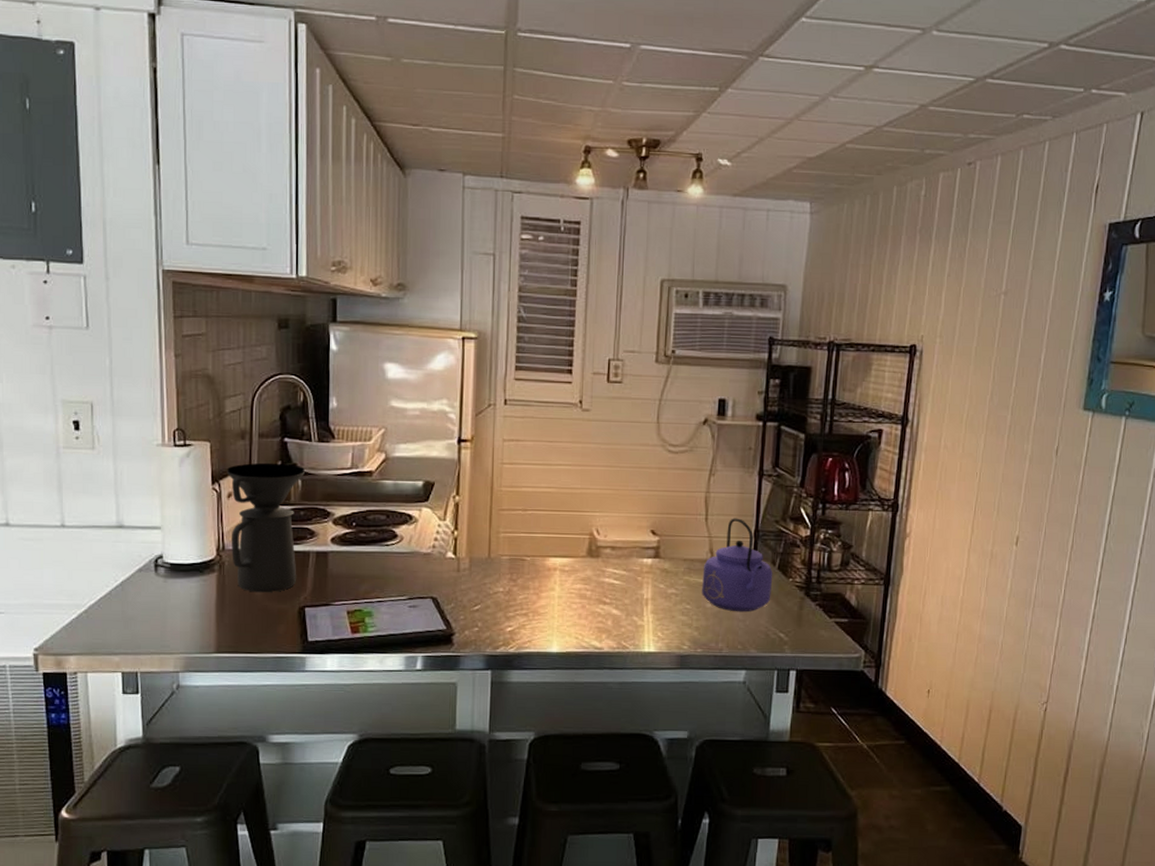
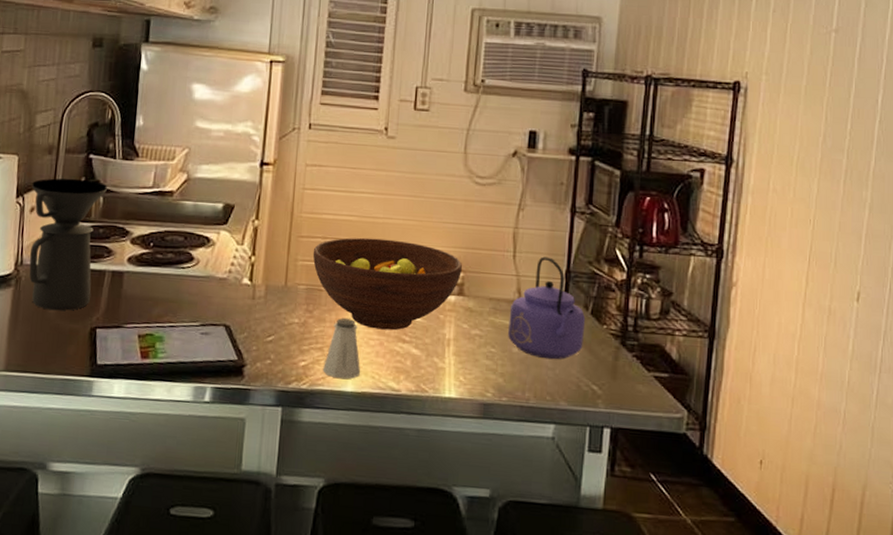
fruit bowl: none [514,508,657,594] -> present [312,237,462,331]
saltshaker: none [529,585,564,641] -> present [323,318,360,380]

